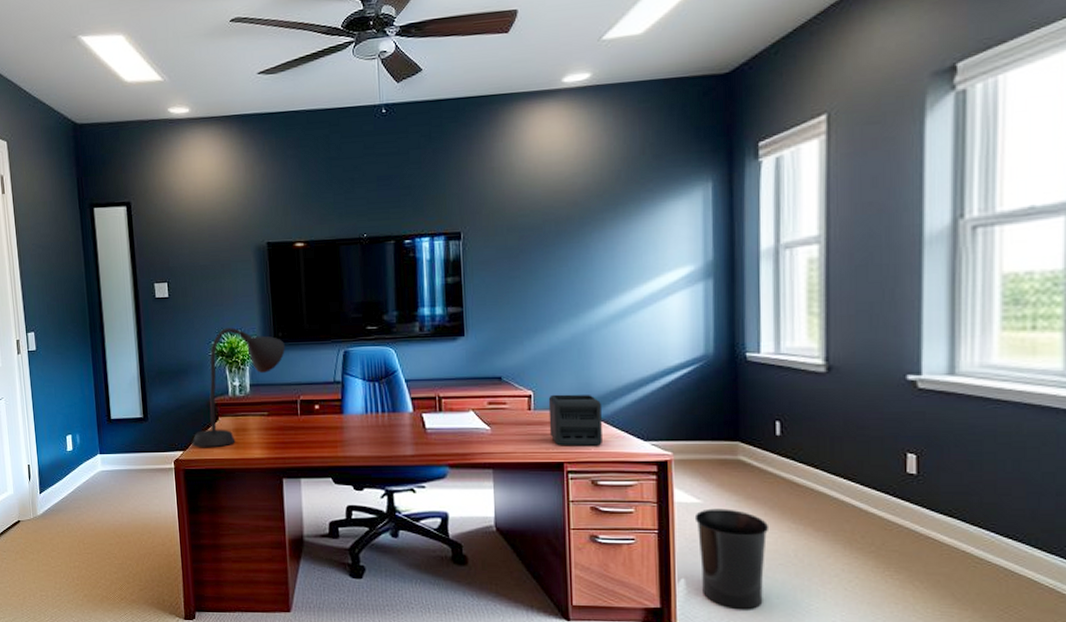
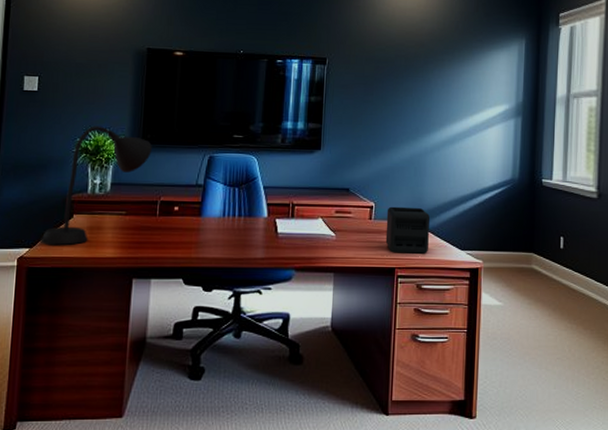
waste bin: present [694,508,770,610] -> none [496,310,552,400]

